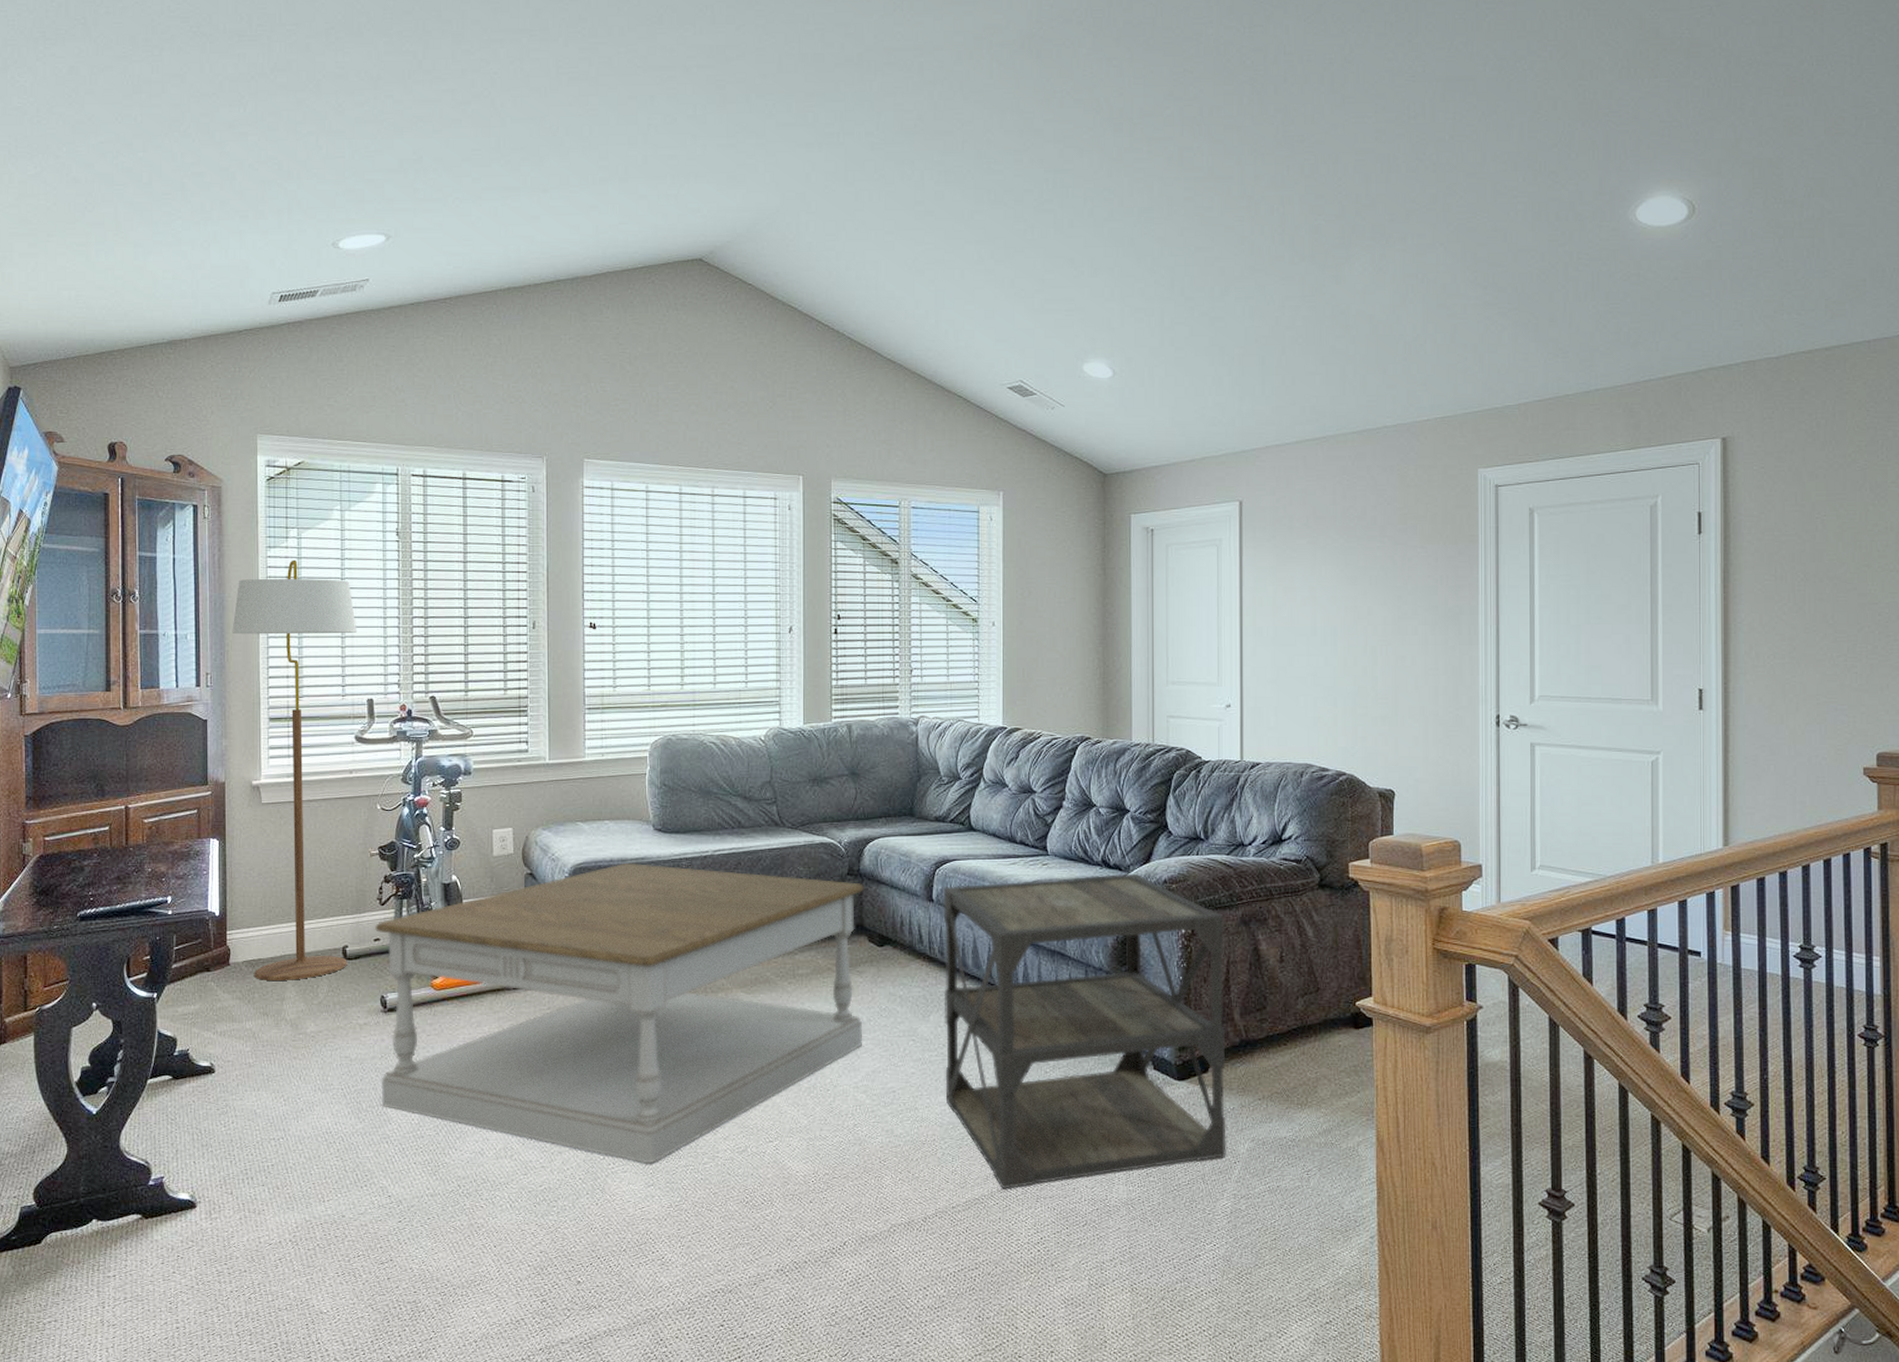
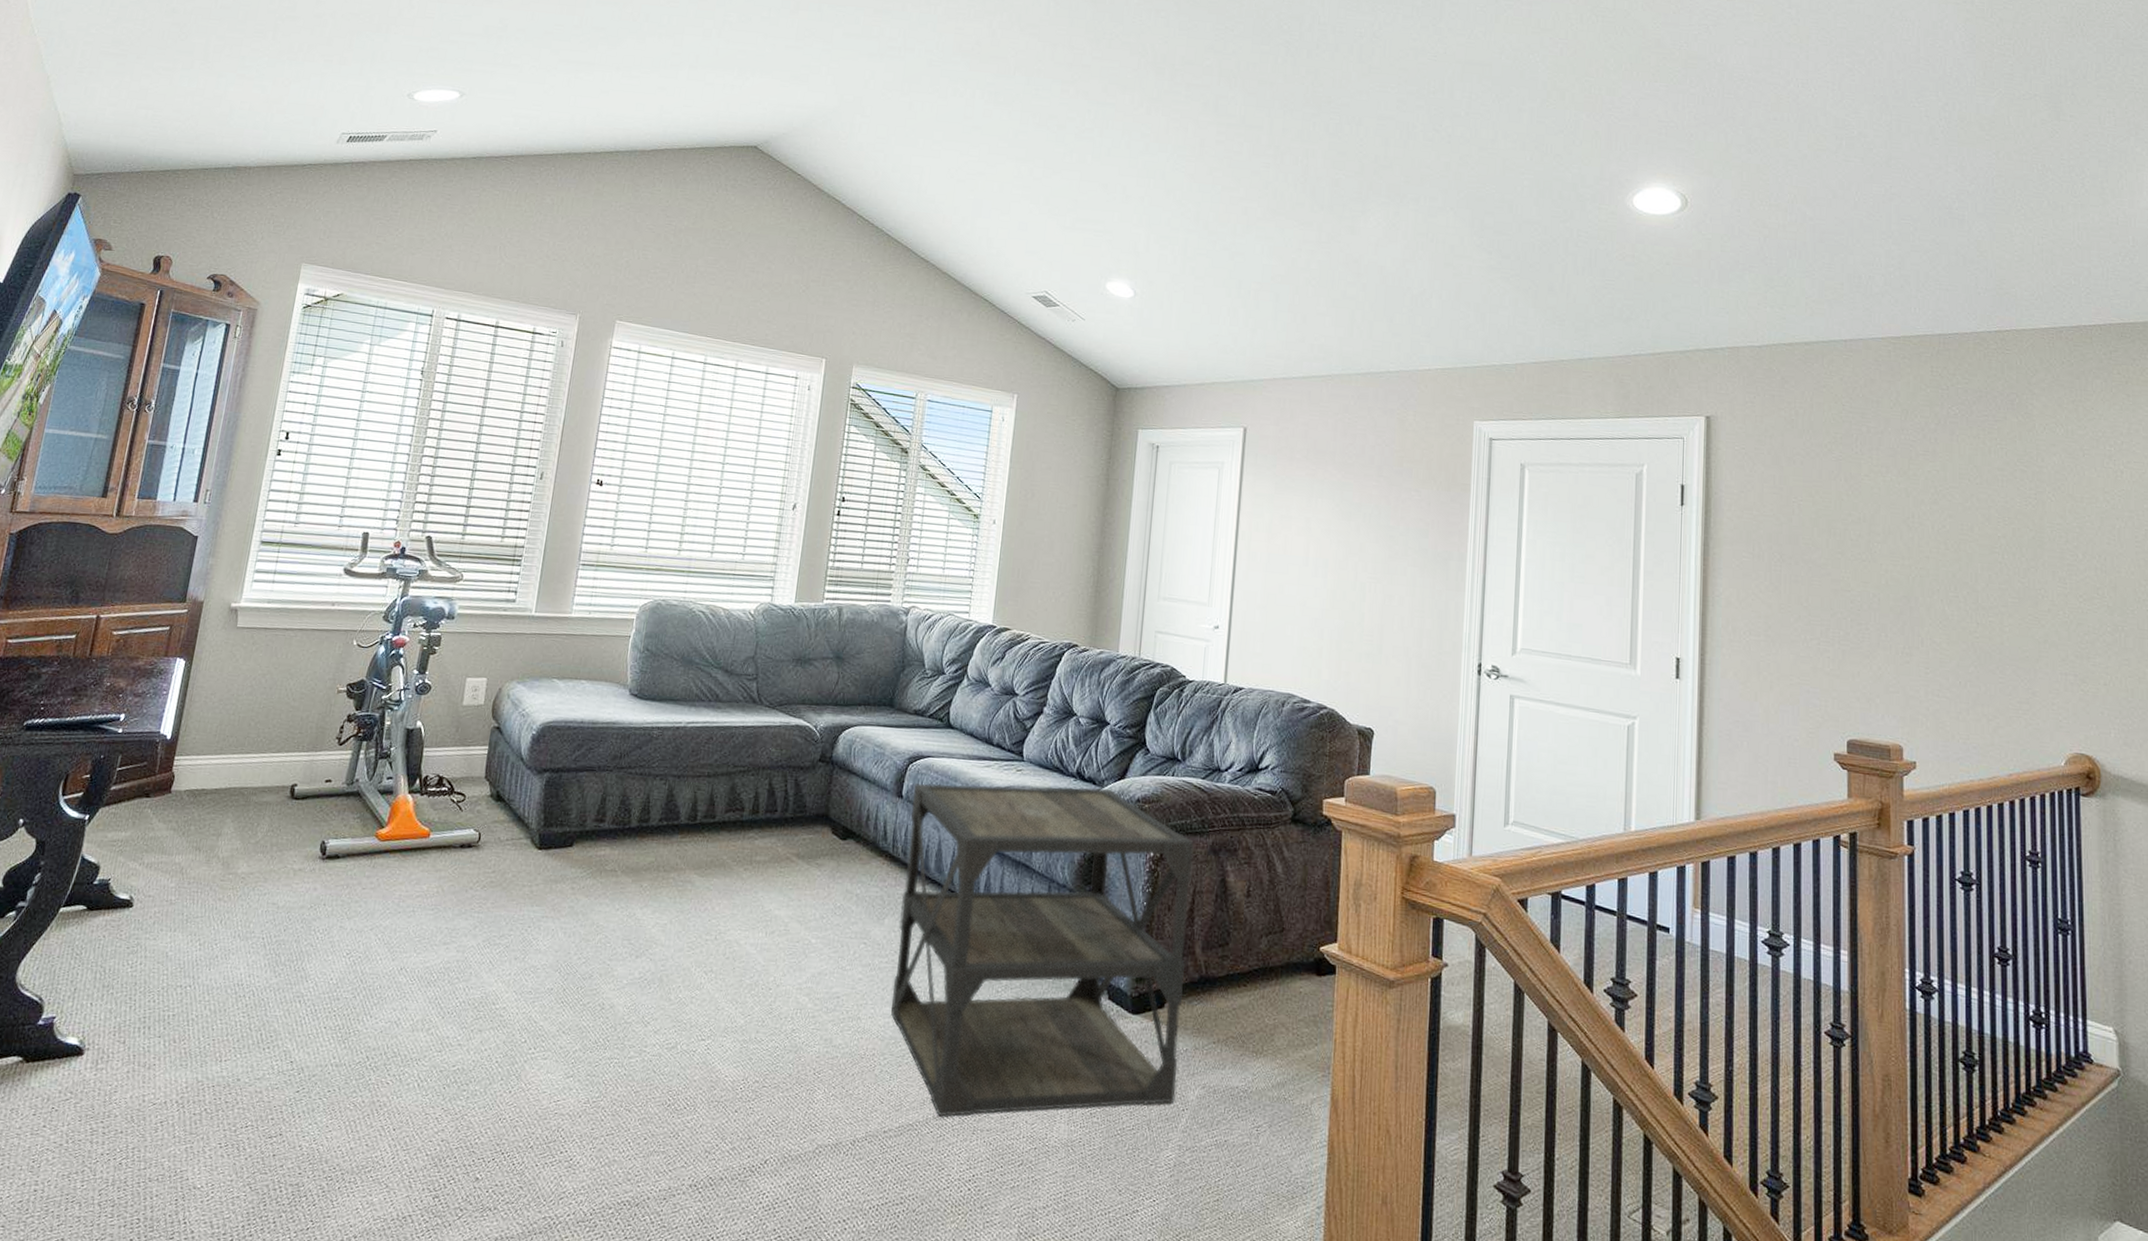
floor lamp: present [232,559,358,980] -> none [193,387,367,816]
coffee table: present [375,862,865,1164] -> none [301,726,835,1052]

